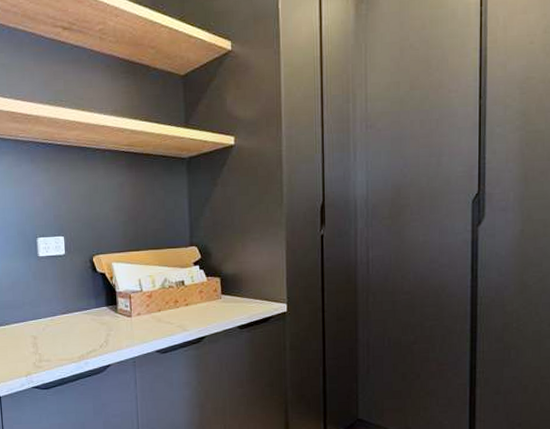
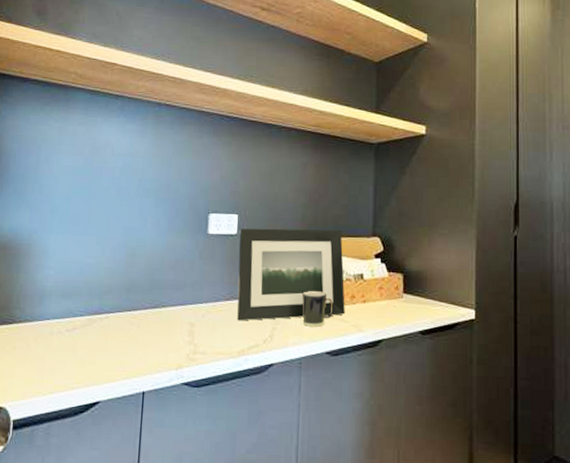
picture frame: none [67,242,170,331] -> present [237,228,345,321]
mug: none [130,299,160,330] -> present [302,291,334,327]

